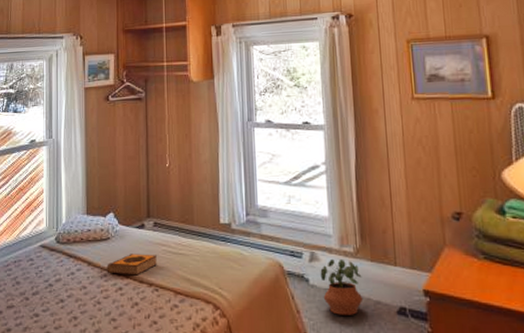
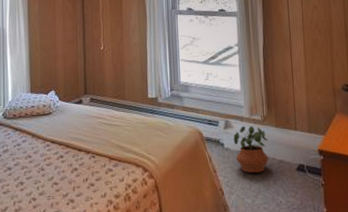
hardback book: present [107,254,157,276] -> none [49,126,93,145]

